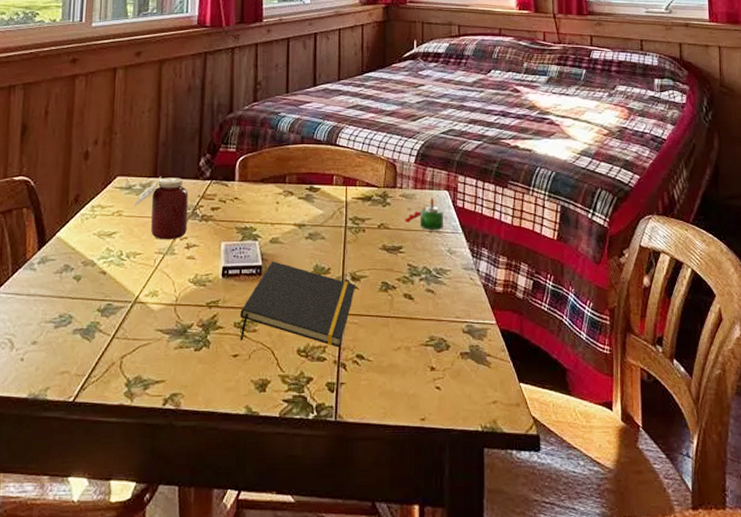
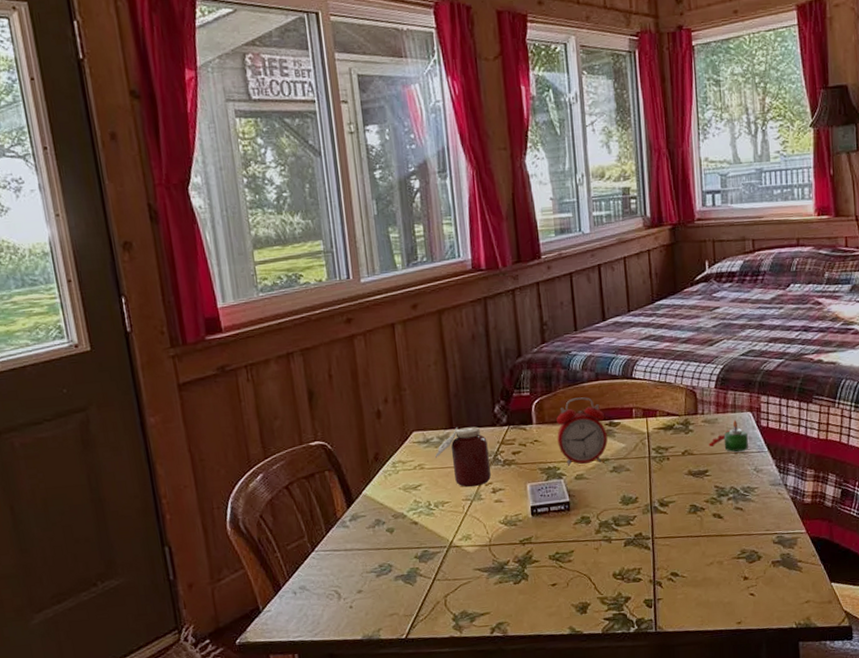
notepad: present [240,261,356,348] -> none [554,496,665,571]
alarm clock: none [257,159,306,228] -> present [556,397,608,466]

